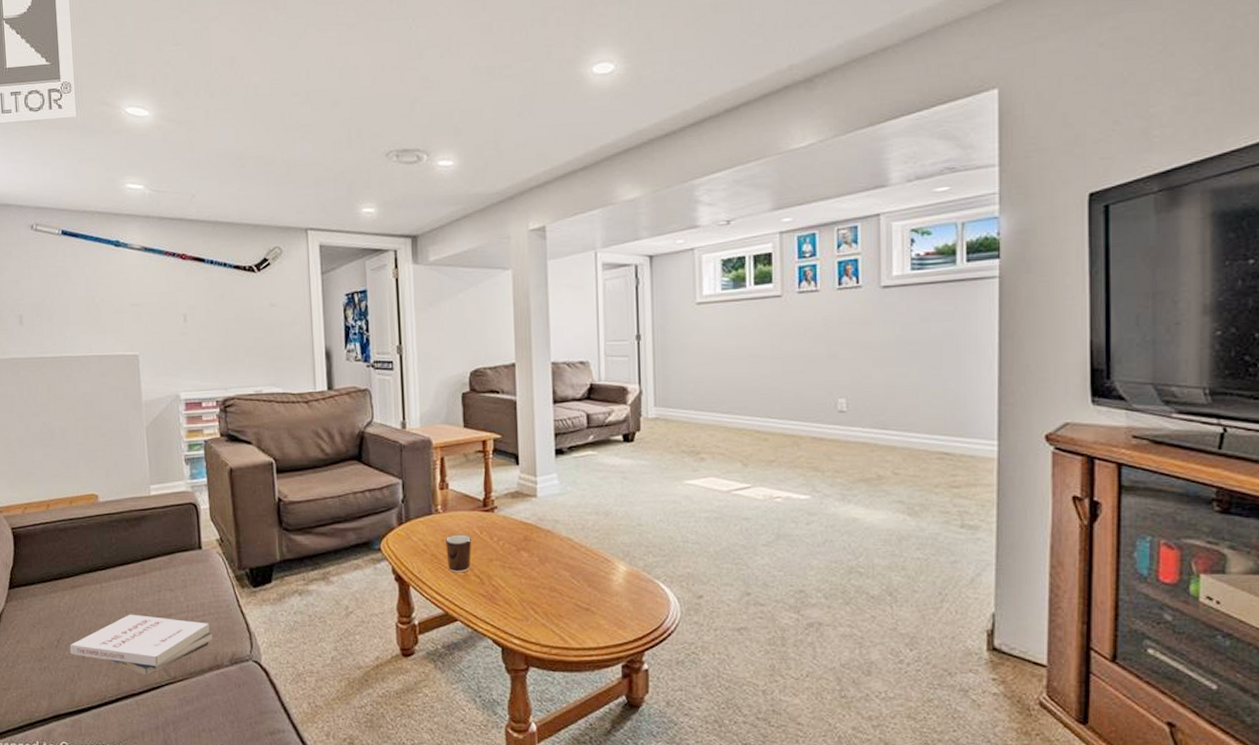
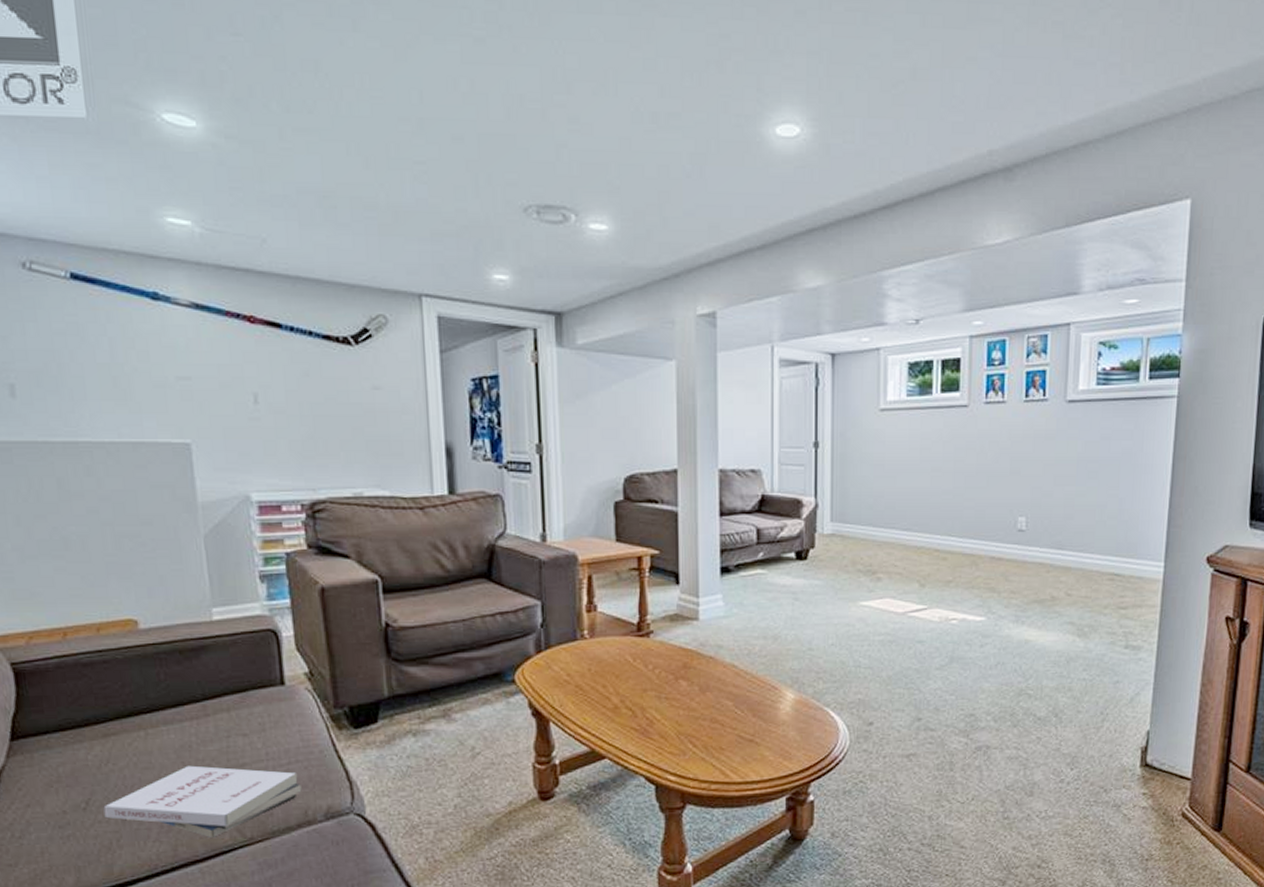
mug: present [445,534,472,573] -> none [591,662,624,706]

